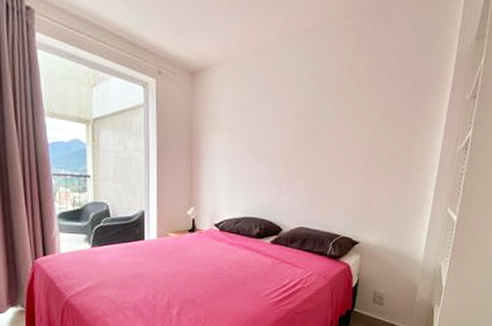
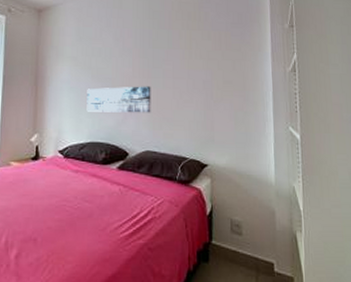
wall art: none [242,161,310,190] -> present [86,86,151,113]

